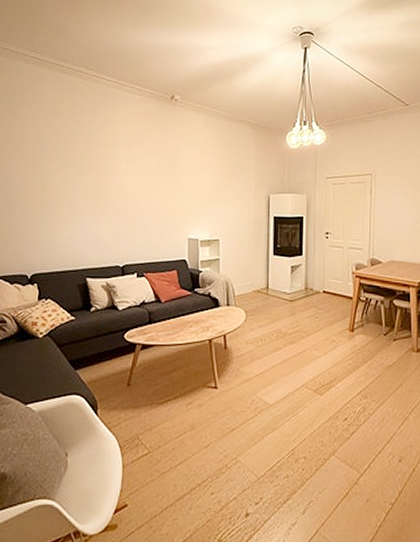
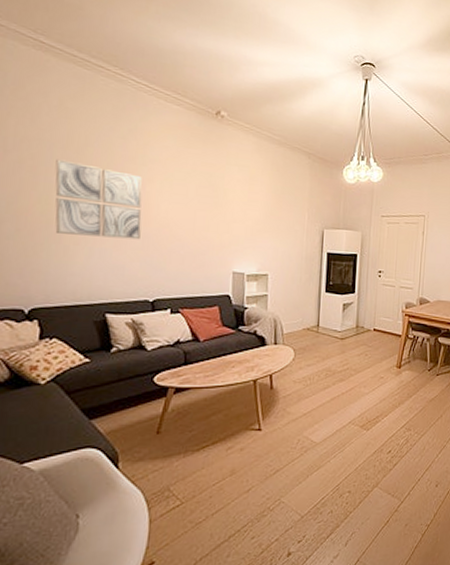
wall art: none [49,150,113,213] -> present [55,159,142,240]

